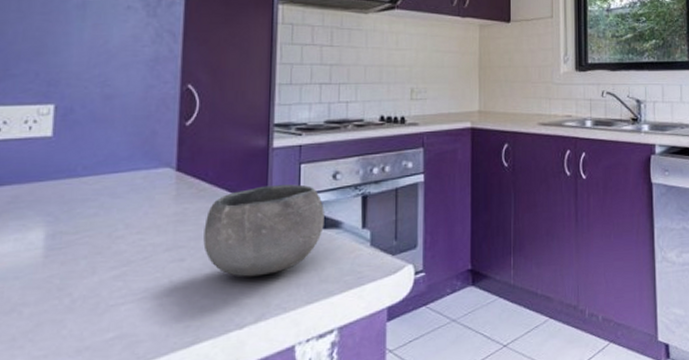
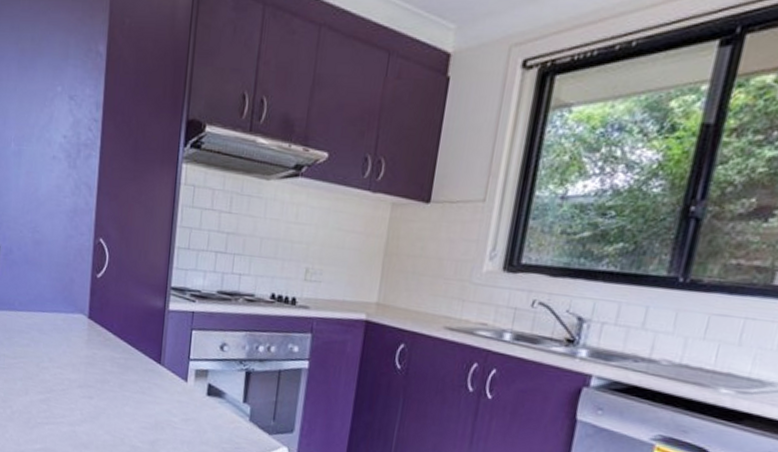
bowl: present [203,184,324,277] -> none [107,345,210,427]

